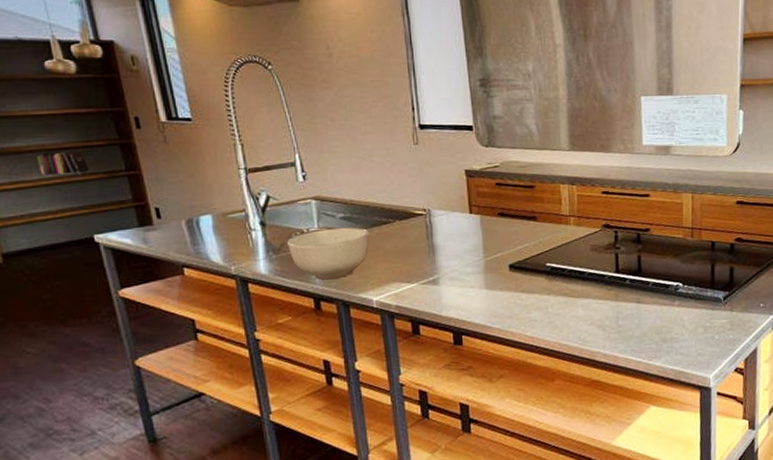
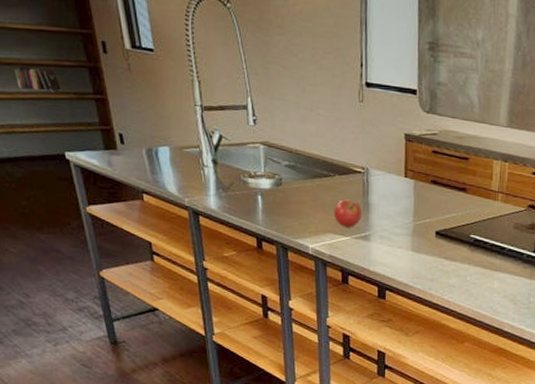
bowl: present [286,227,369,280] -> none [235,173,310,223]
fruit: none [397,244,429,274] -> present [333,199,363,228]

